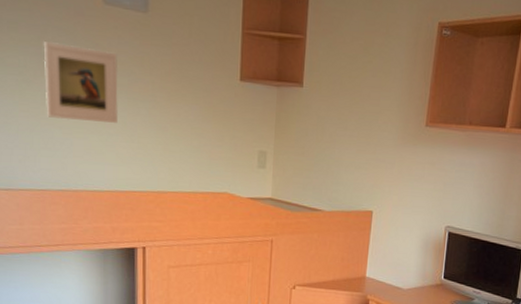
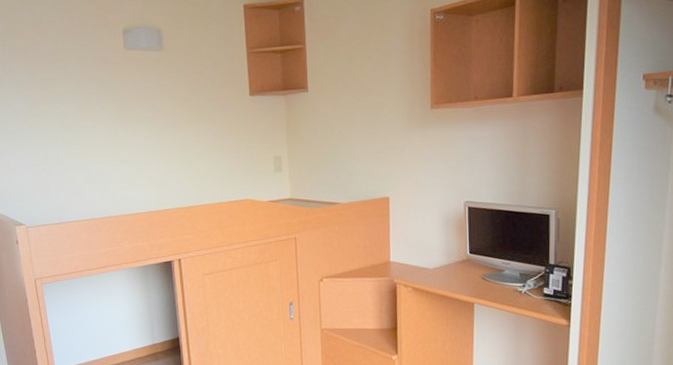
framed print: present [43,41,118,123] -> none [78,89,146,156]

